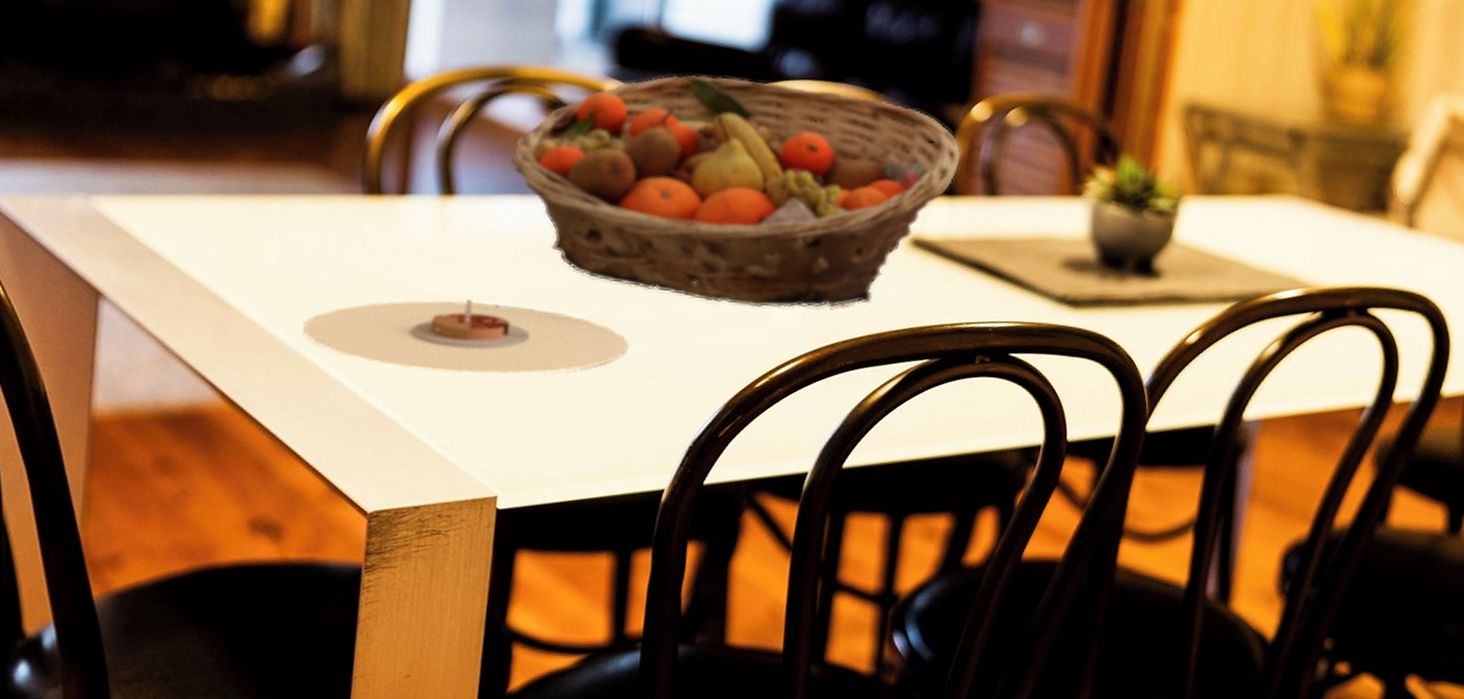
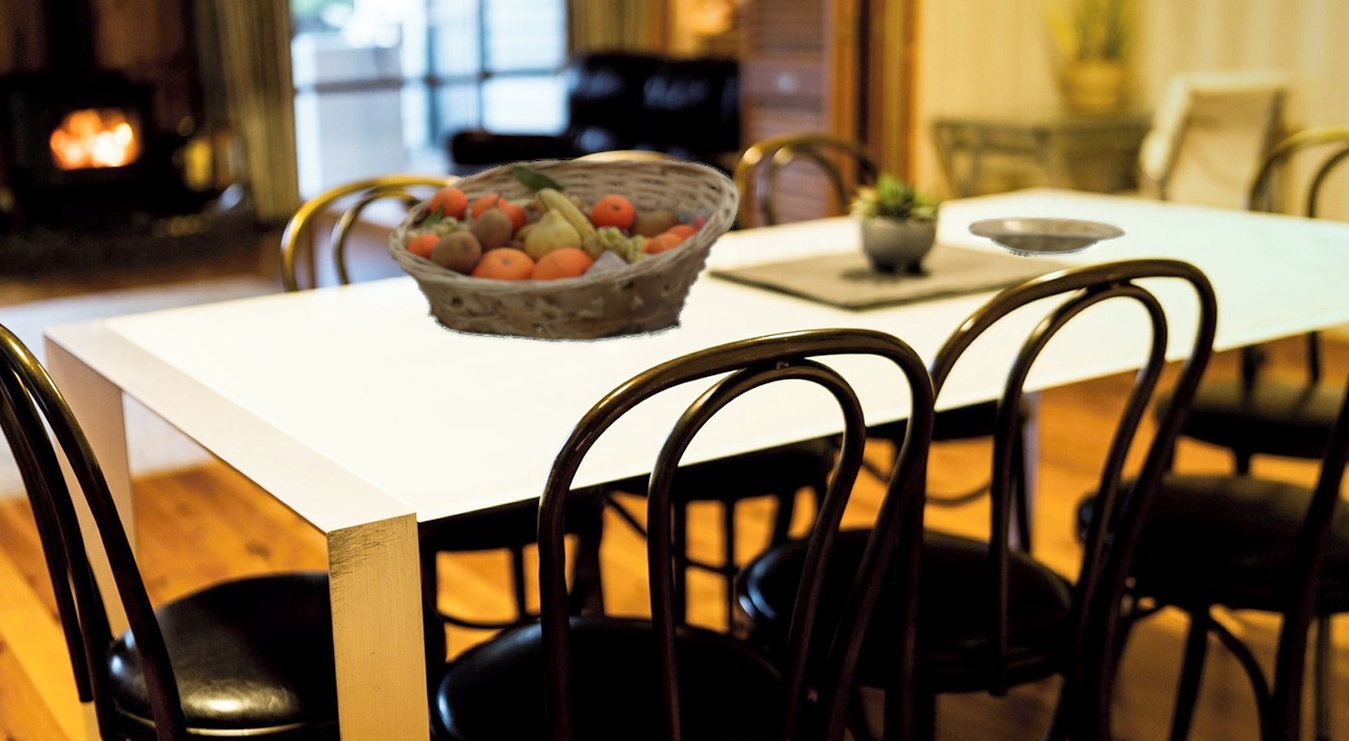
plate: present [303,298,629,376] -> none [260,362,496,422]
plate: none [1206,220,1370,273] -> present [966,216,1127,256]

